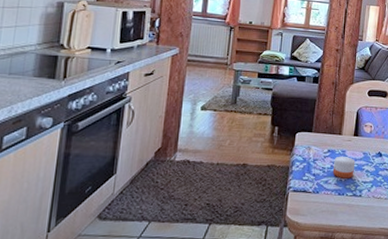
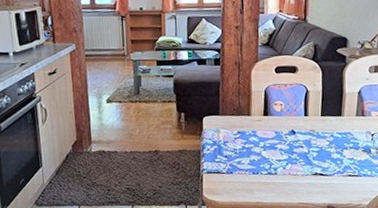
candle: present [332,156,355,179] -> none [244,136,268,158]

